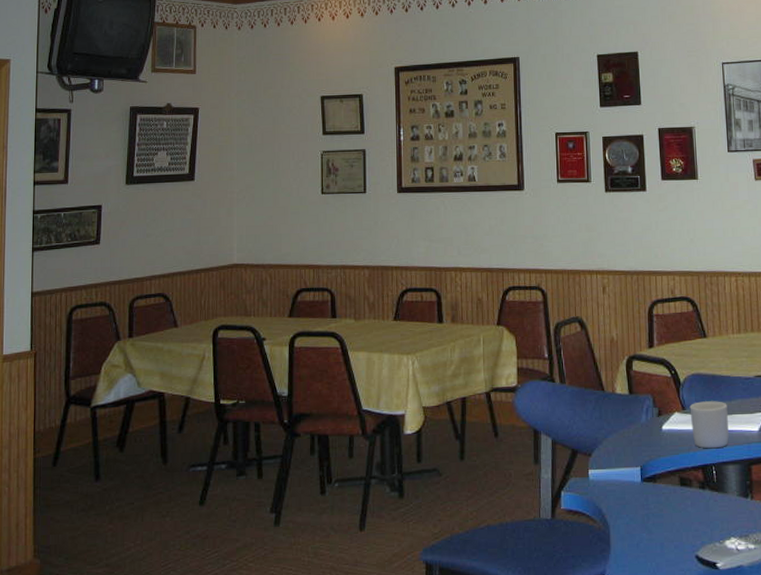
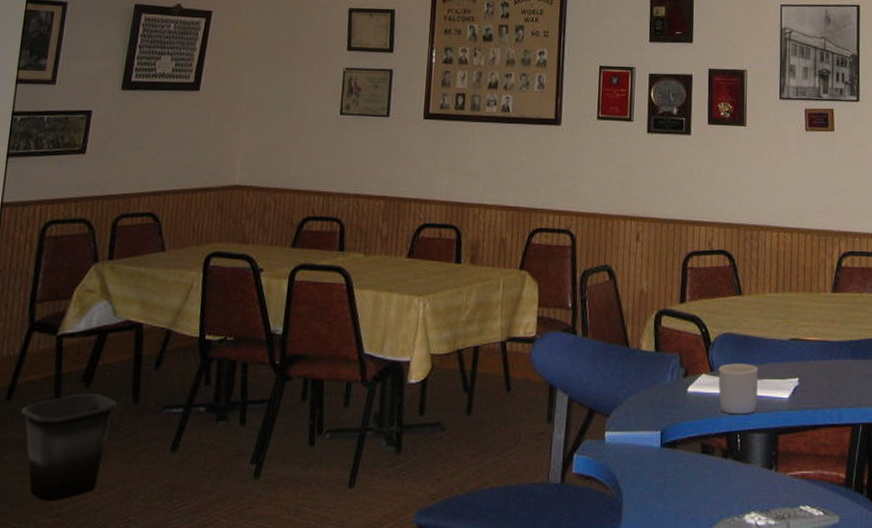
waste bin: none [66,457,148,553] -> present [21,393,117,500]

